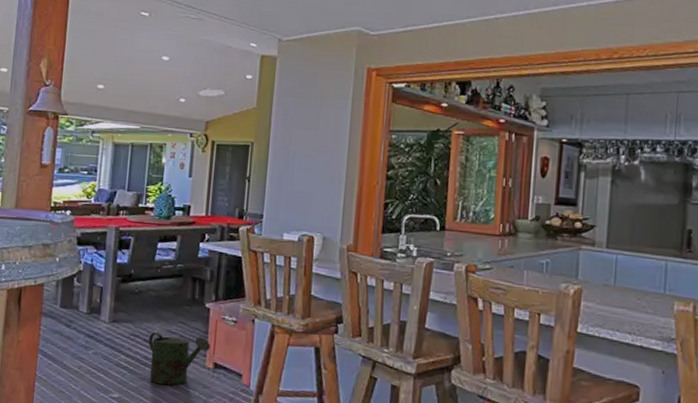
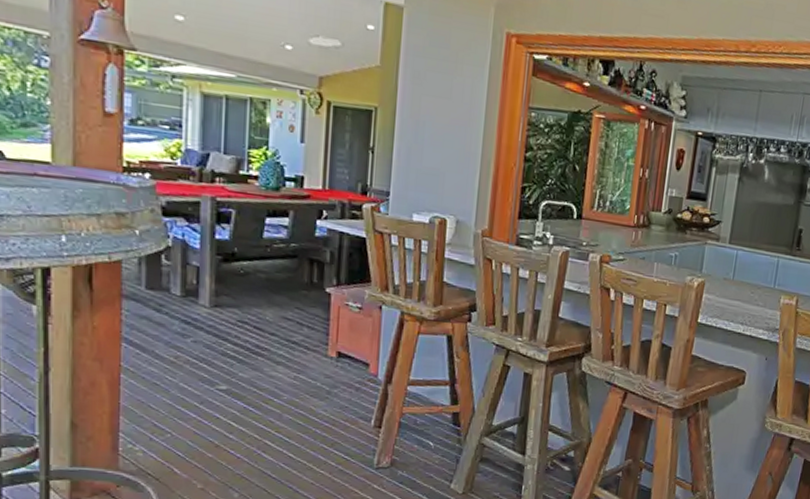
watering can: present [148,332,210,386] -> none [259,318,333,376]

